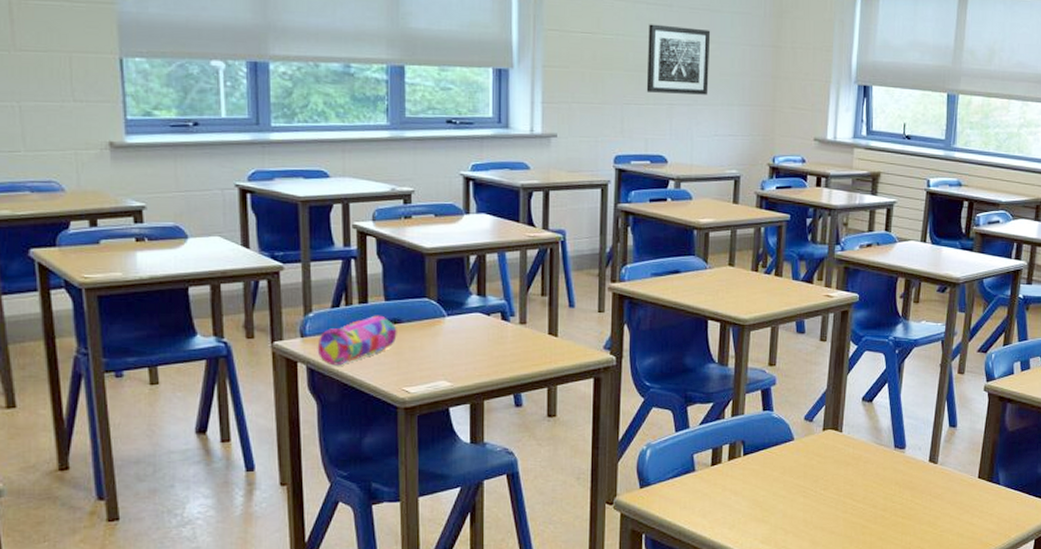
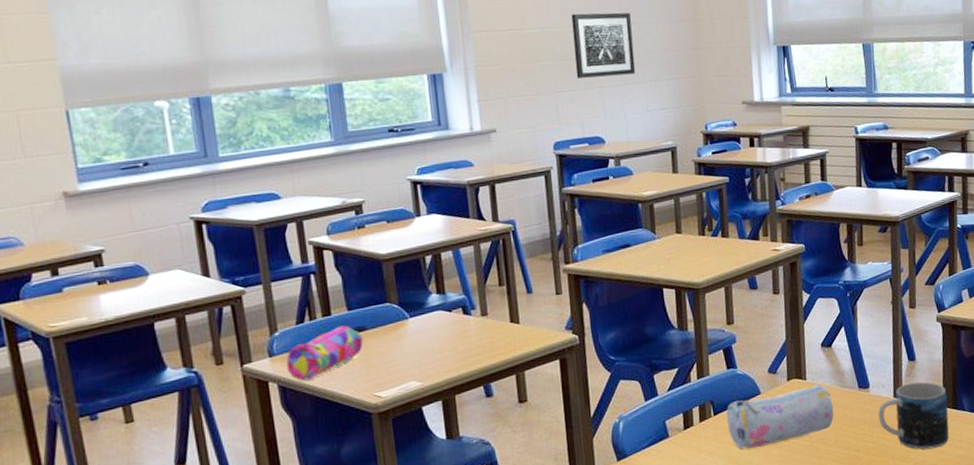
pencil case: none [756,438,866,494] -> present [726,384,834,449]
mug: none [911,449,984,519] -> present [878,382,949,450]

